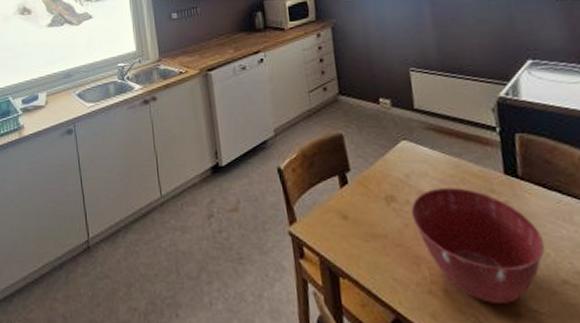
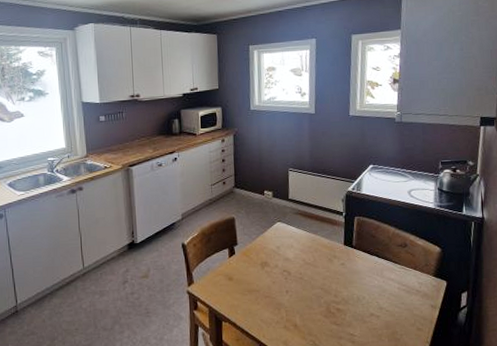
mixing bowl: present [411,187,545,303] -> none [279,255,363,332]

